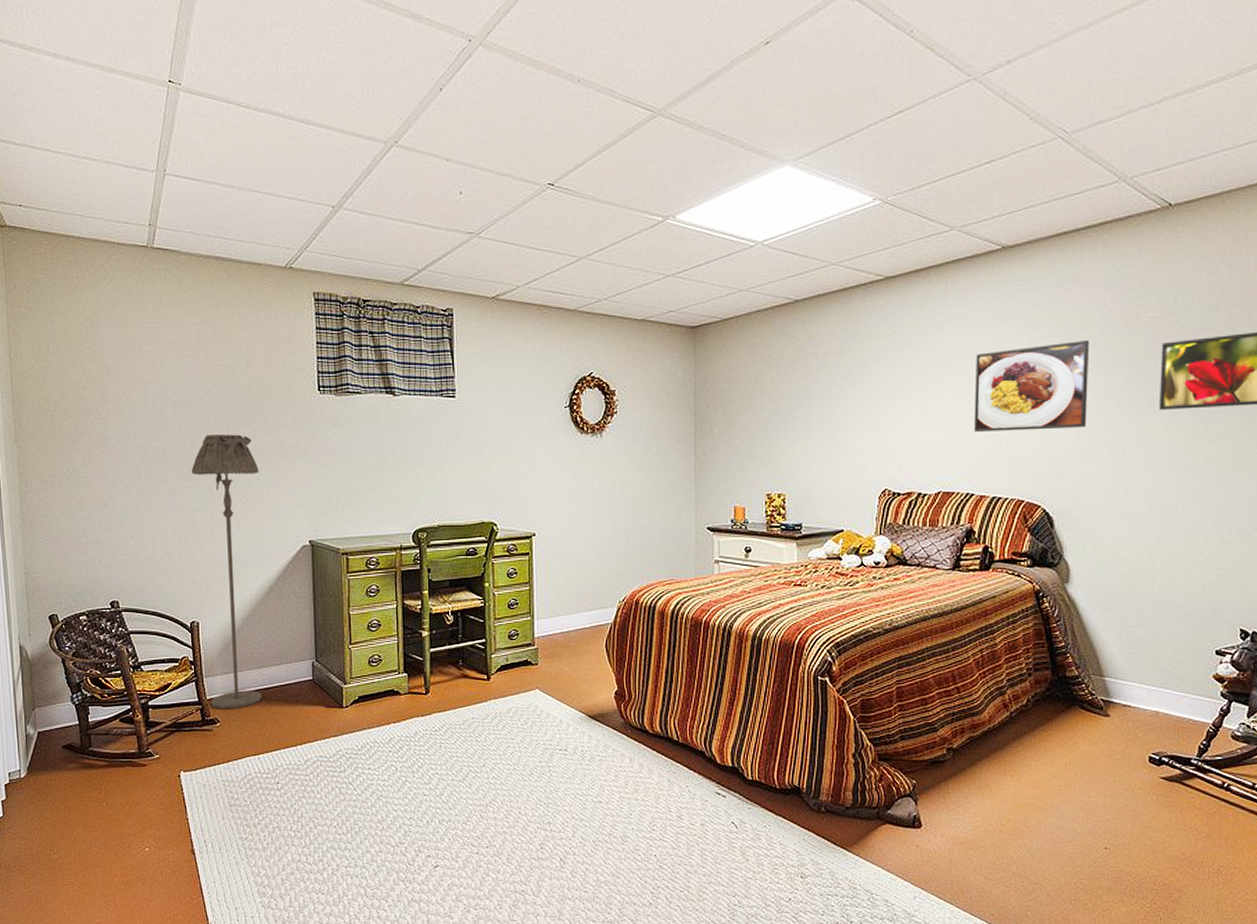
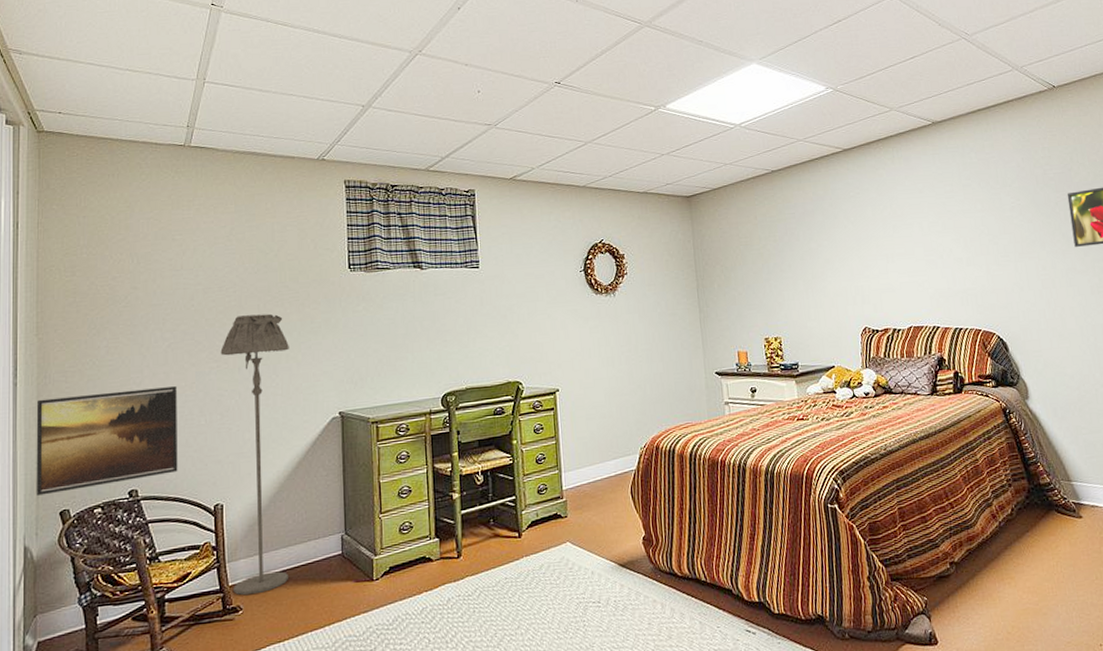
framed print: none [20,503,155,599] -> present [36,386,178,496]
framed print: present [973,341,1089,432] -> none [924,194,1021,273]

